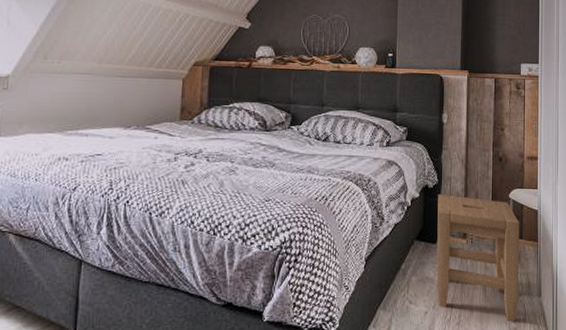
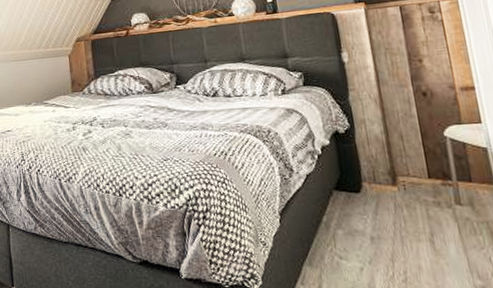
stool: present [436,195,520,322] -> none [352,139,482,279]

